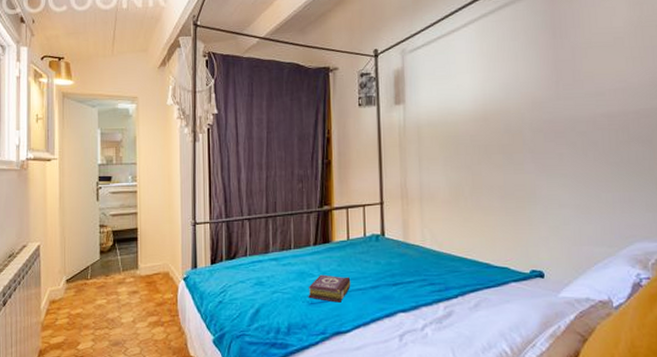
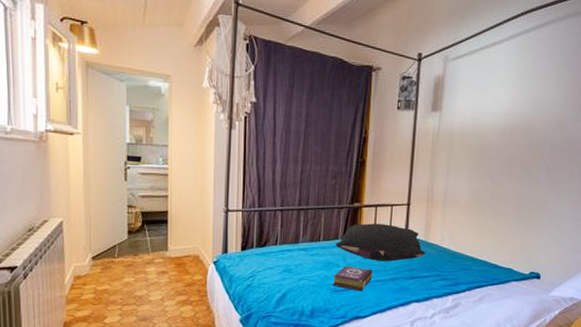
pillow: none [308,226,407,268] -> present [336,223,426,262]

